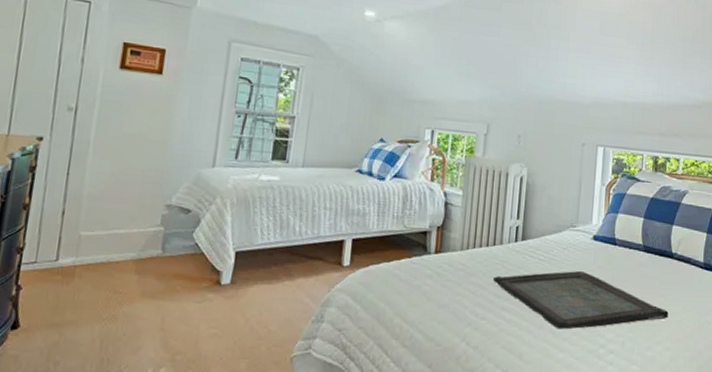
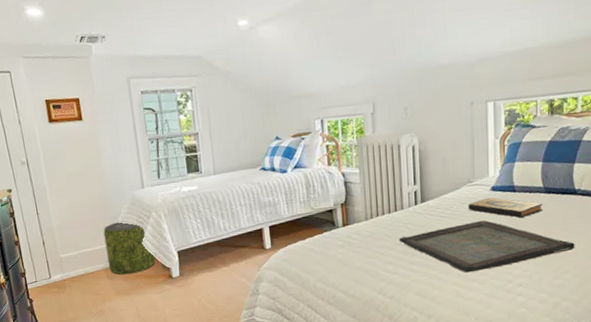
pouf: none [141,201,207,272] -> present [103,220,156,275]
hardback book: none [569,246,641,274] -> present [468,197,542,218]

